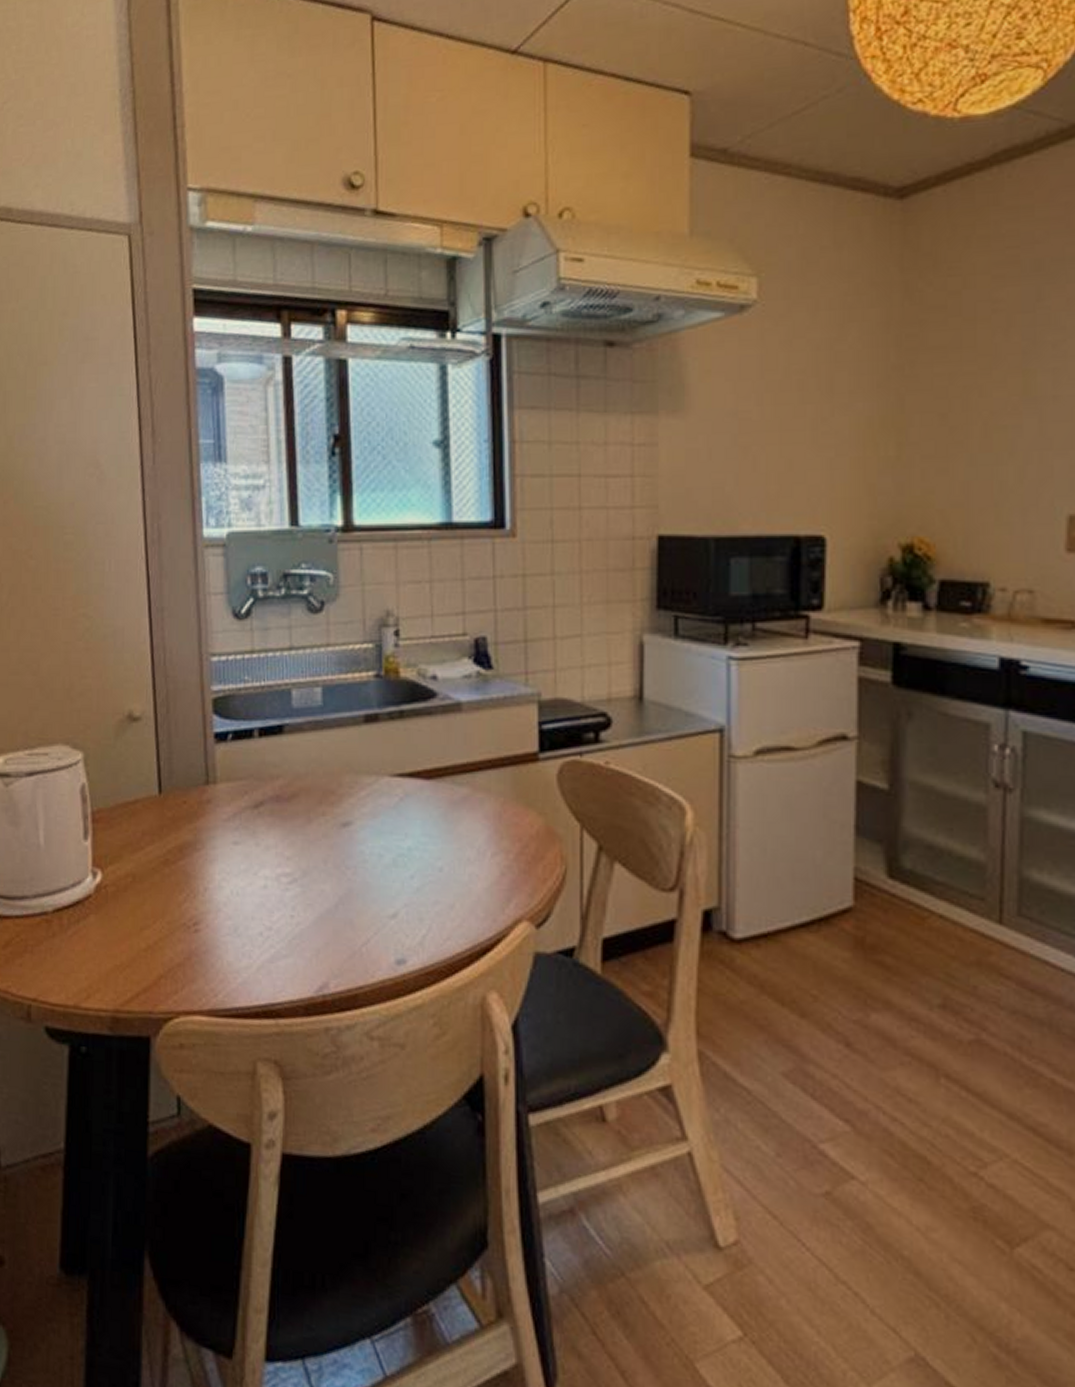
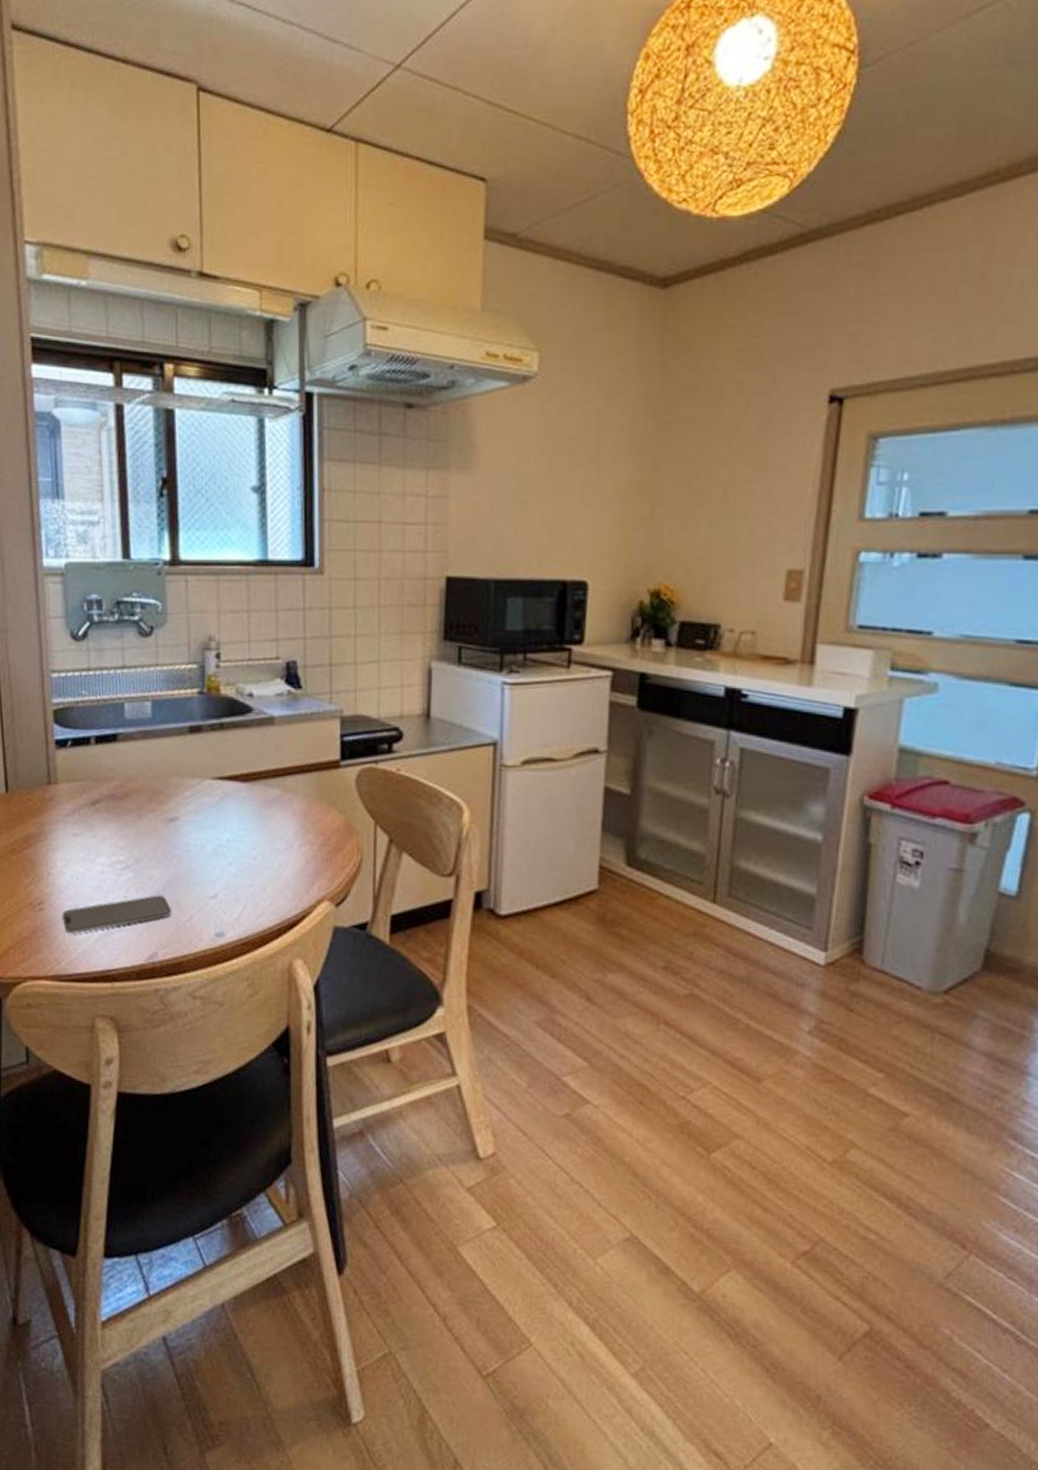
smartphone: none [220,914,345,961] -> present [62,895,172,934]

